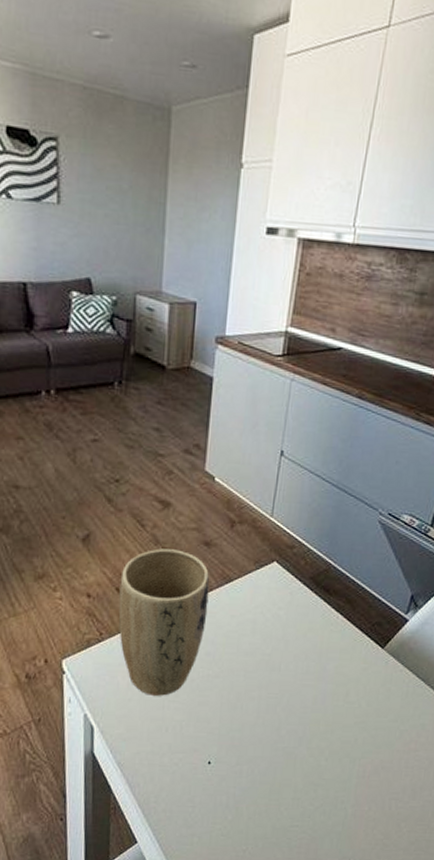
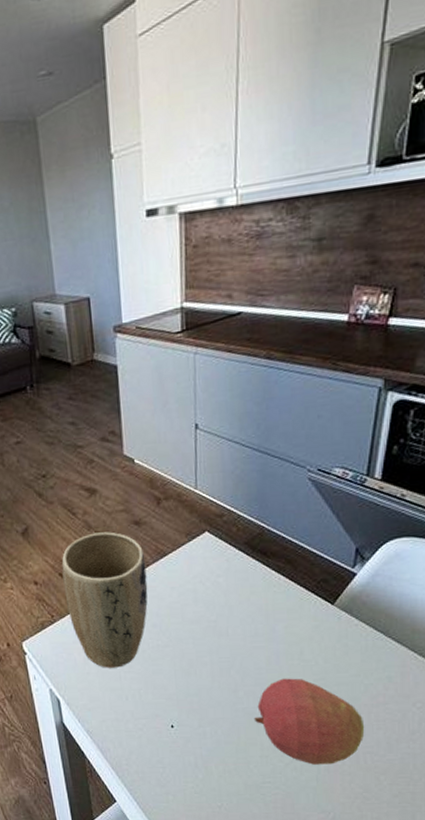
fruit: none [292,719,395,810] -> present [254,678,365,765]

